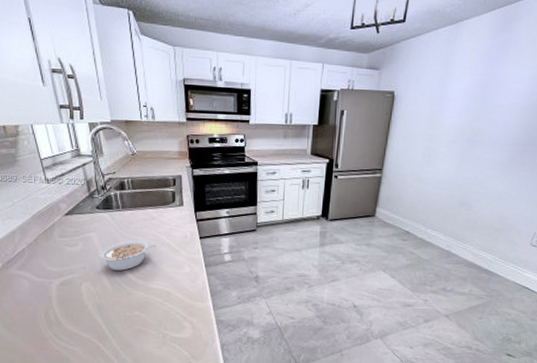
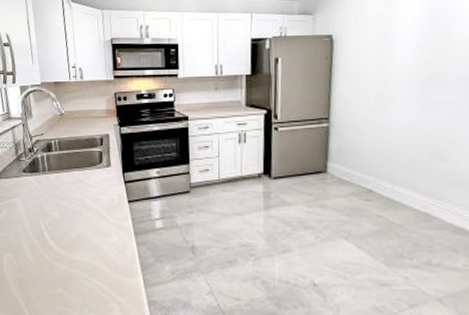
legume: present [98,240,156,271] -> none [22,205,81,240]

